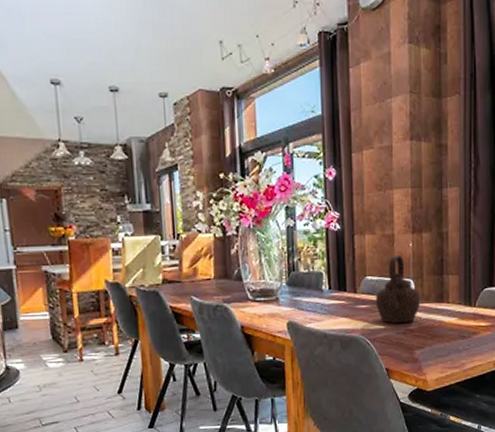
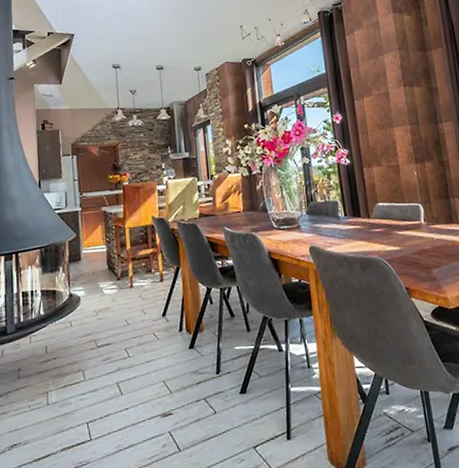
teapot: present [375,256,421,323] -> none [388,183,431,245]

